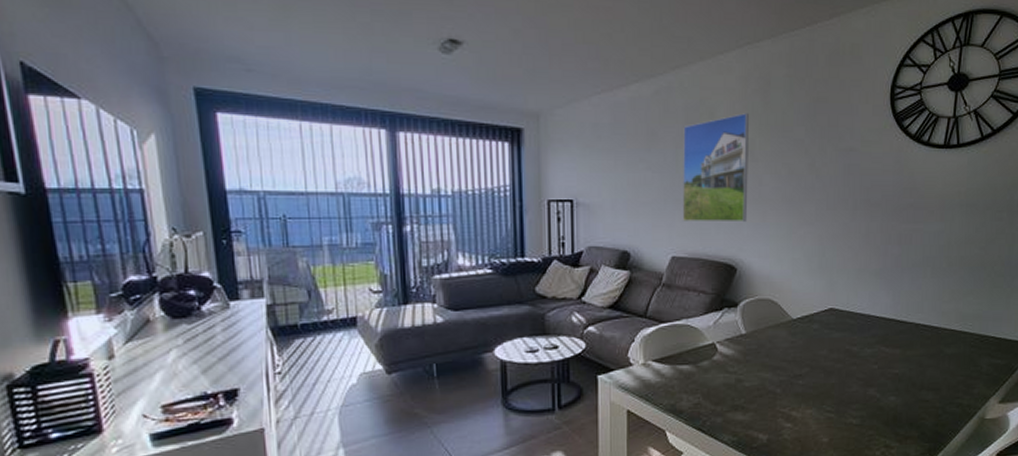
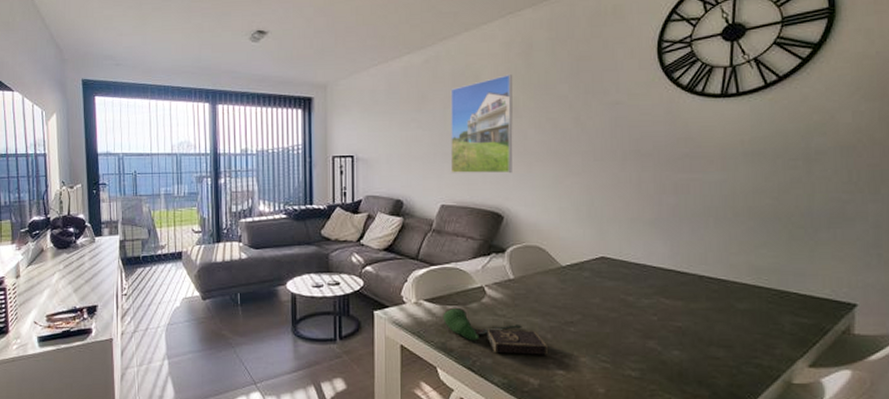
book: none [672,366,777,411] -> present [442,307,548,355]

